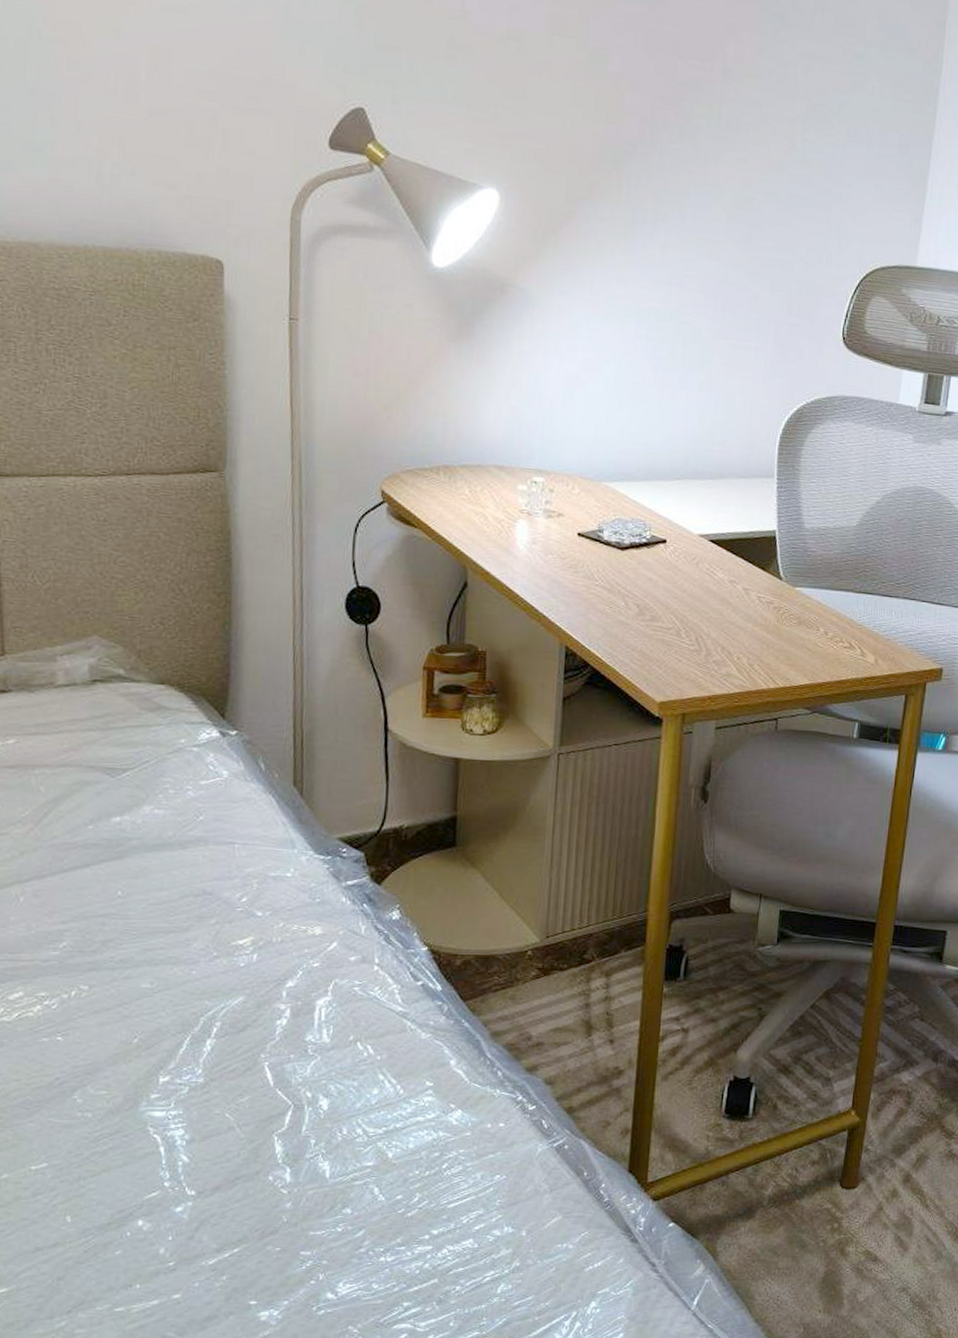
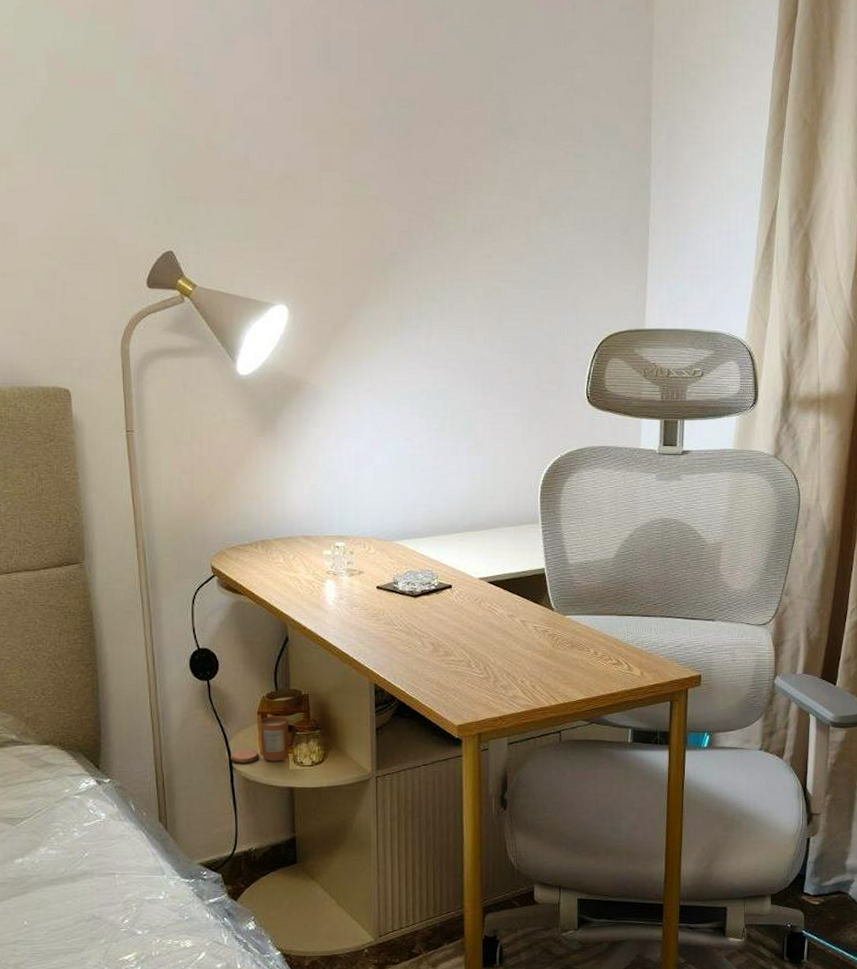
candle: none [386,673,460,727] -> present [230,716,289,764]

